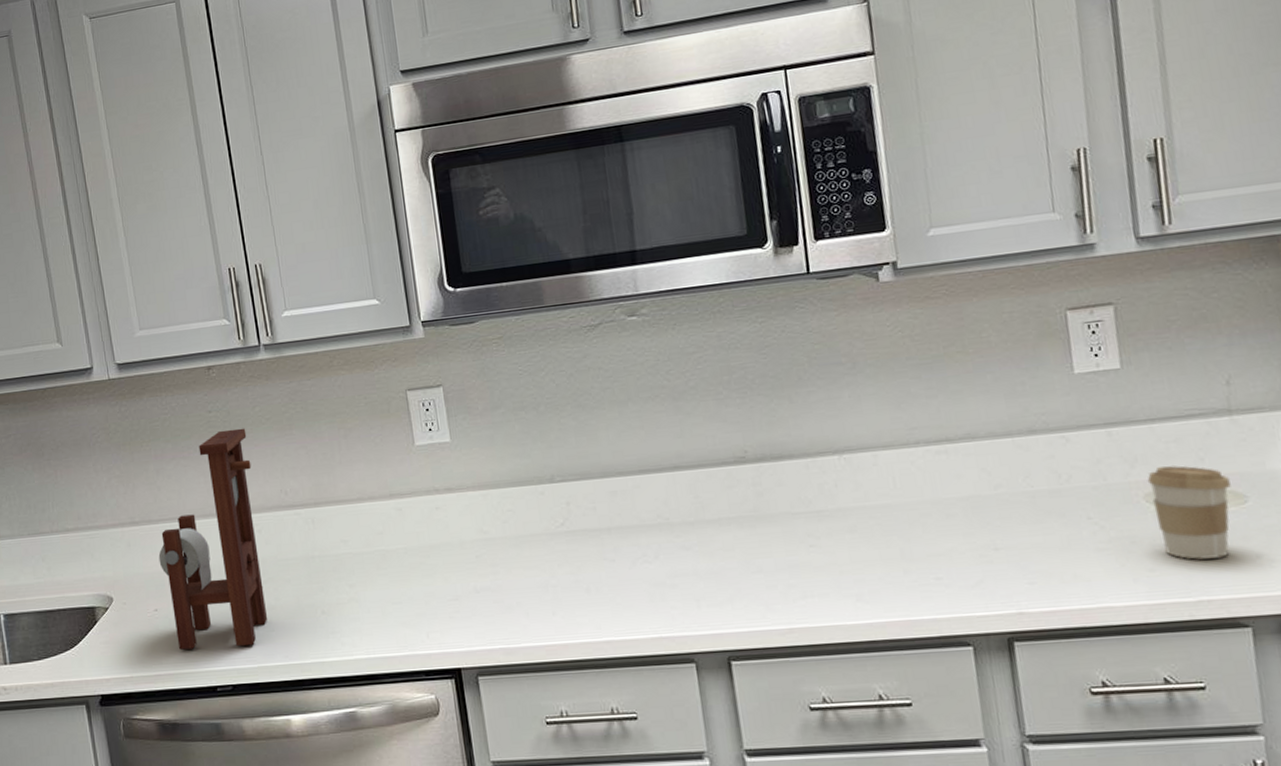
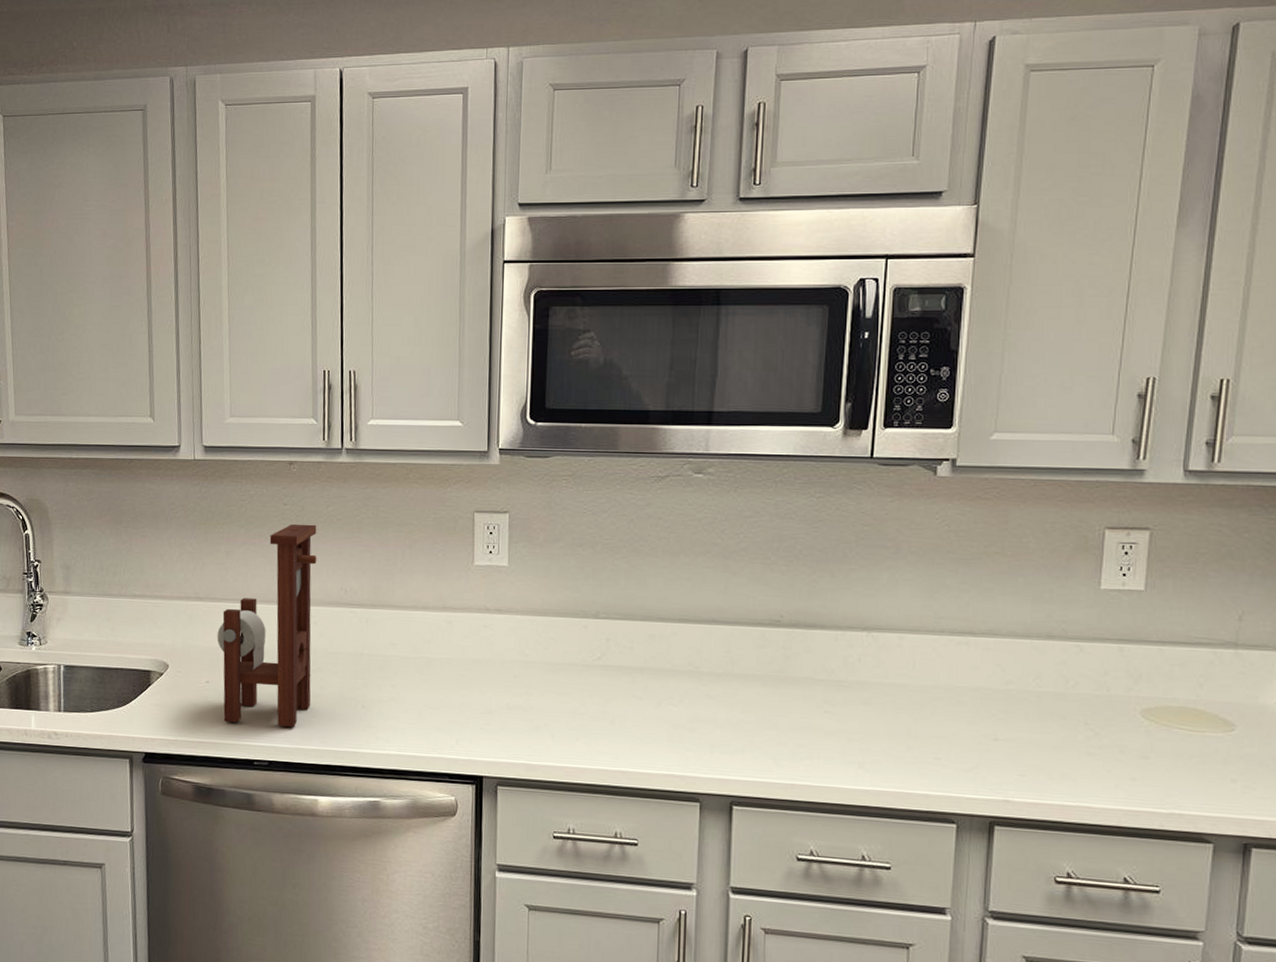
coffee cup: present [1147,465,1231,560] -> none [1147,686,1222,777]

